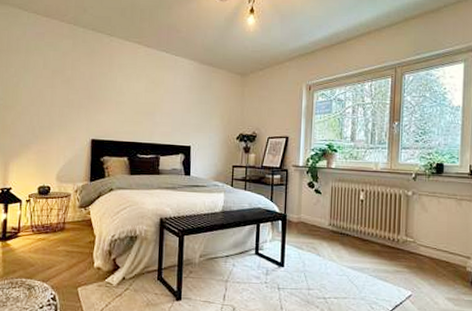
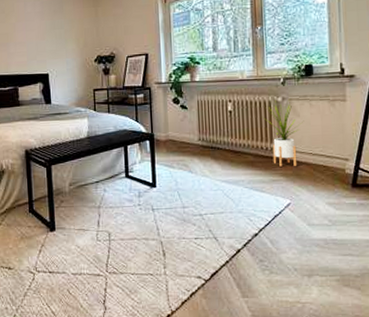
house plant: none [391,194,431,259] -> present [262,98,304,167]

